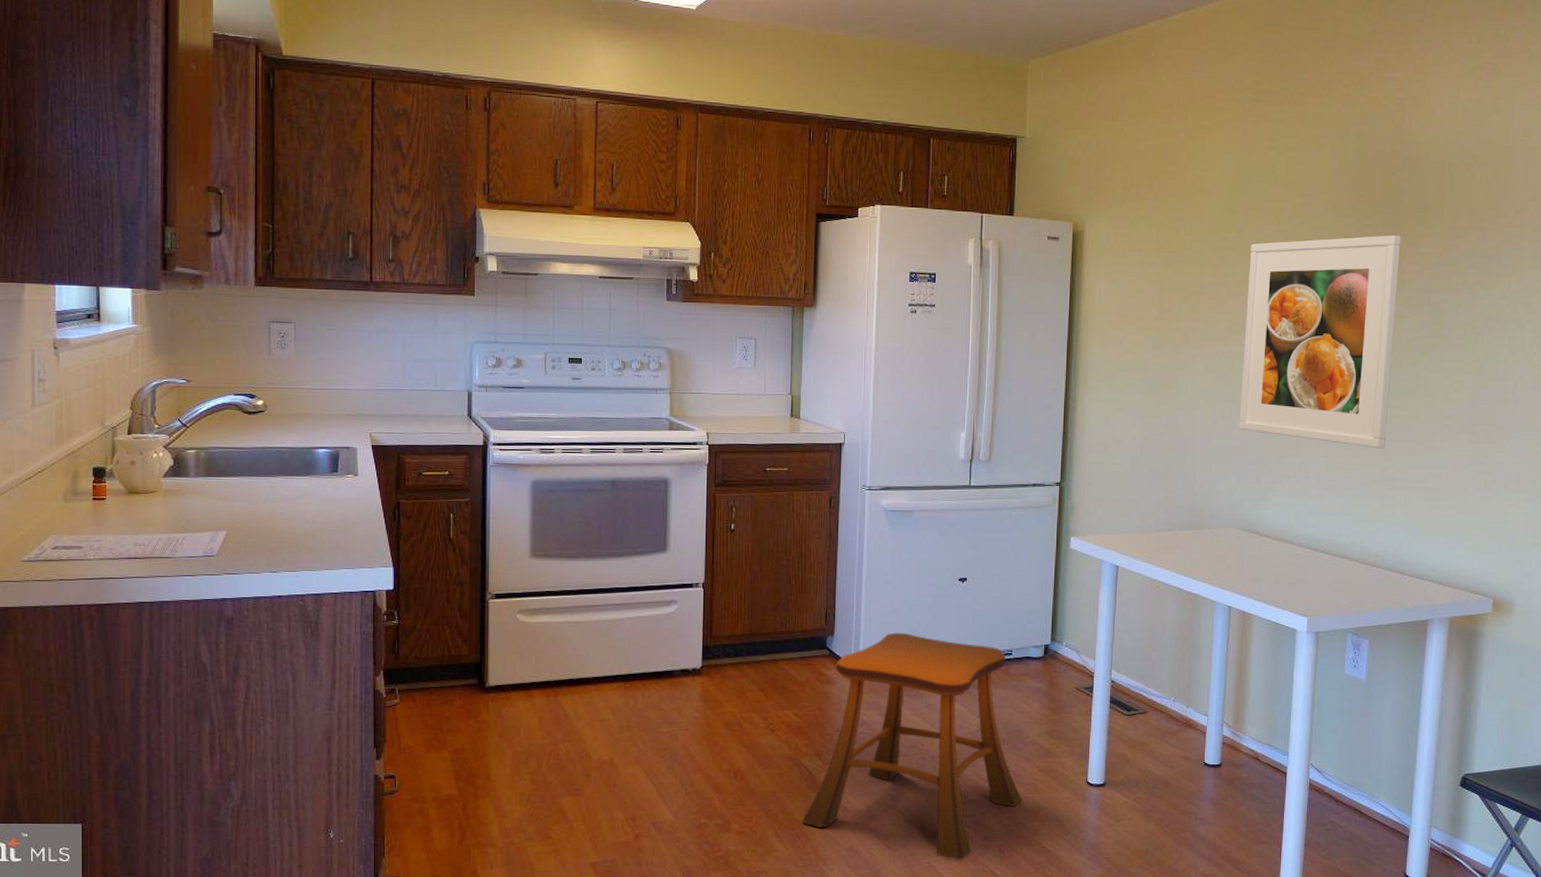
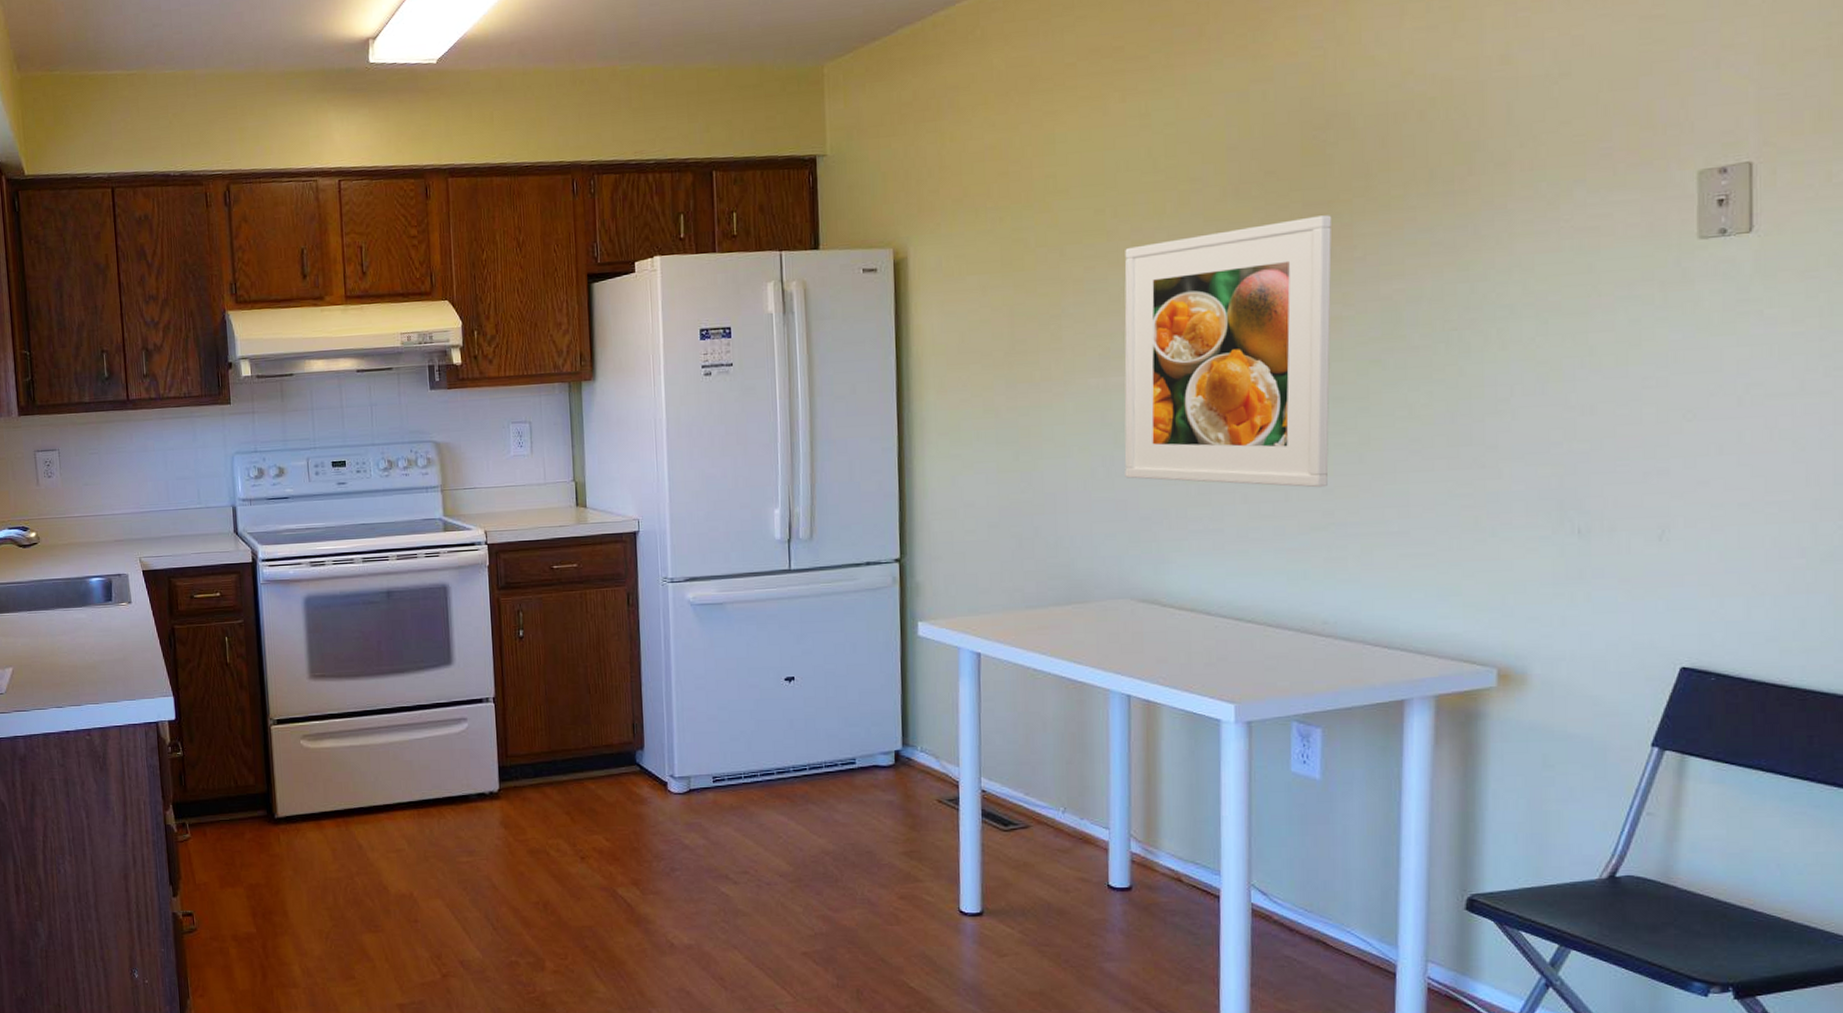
stool: present [802,632,1022,860] -> none [623,743,880,1002]

